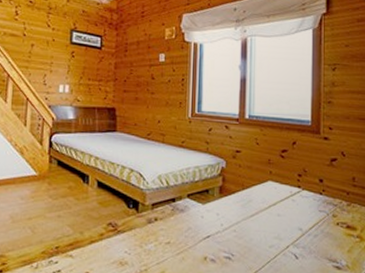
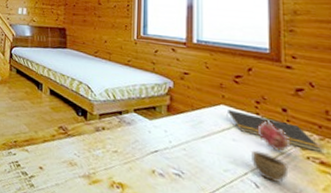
notepad: none [273,185,349,217] -> present [226,110,323,152]
cup: none [293,223,322,252] -> present [251,150,289,183]
fruit: none [298,191,325,221] -> present [257,119,291,152]

